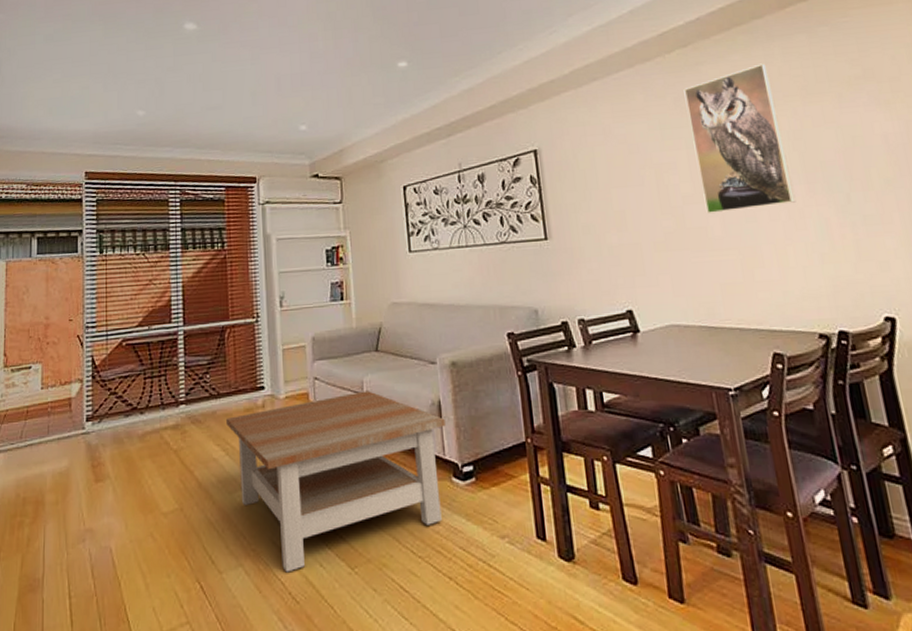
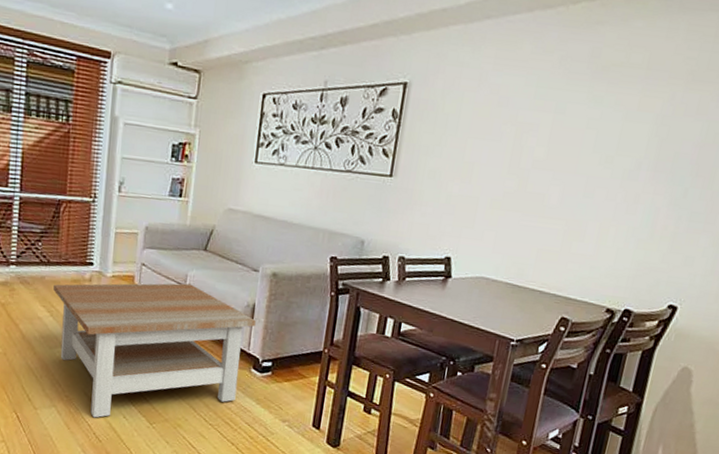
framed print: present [683,63,797,213] -> none [550,36,666,188]

